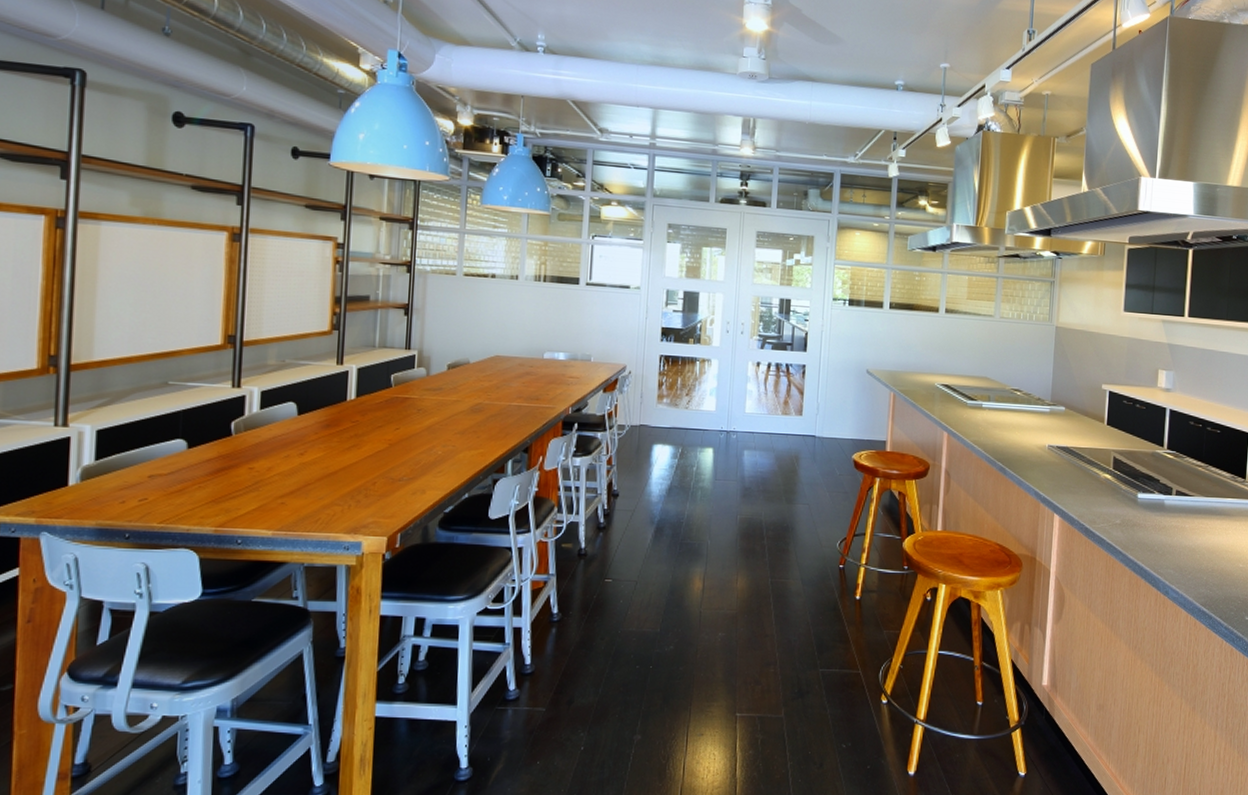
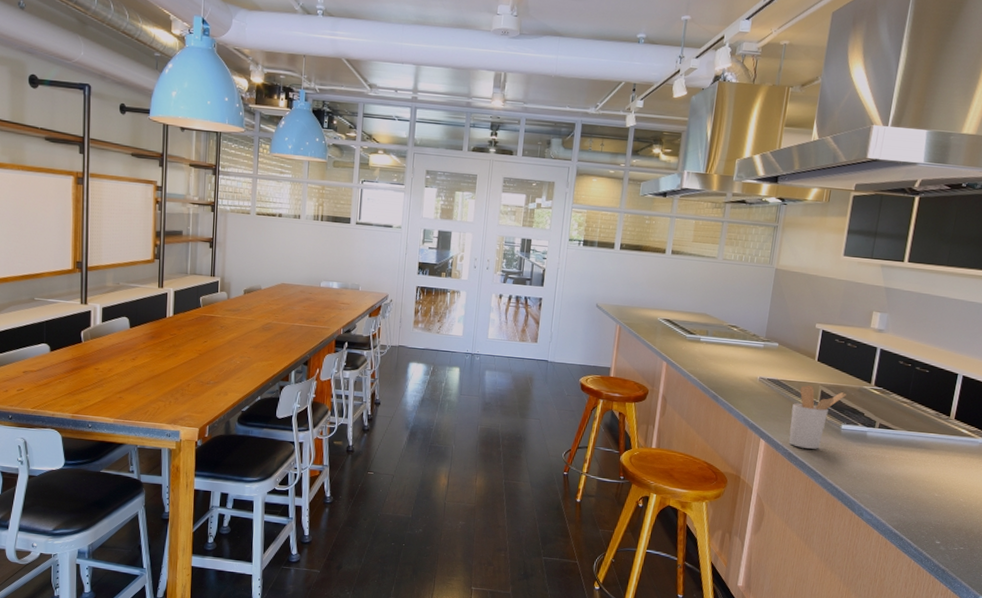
utensil holder: none [1084,451,1140,522] -> present [789,385,846,449]

